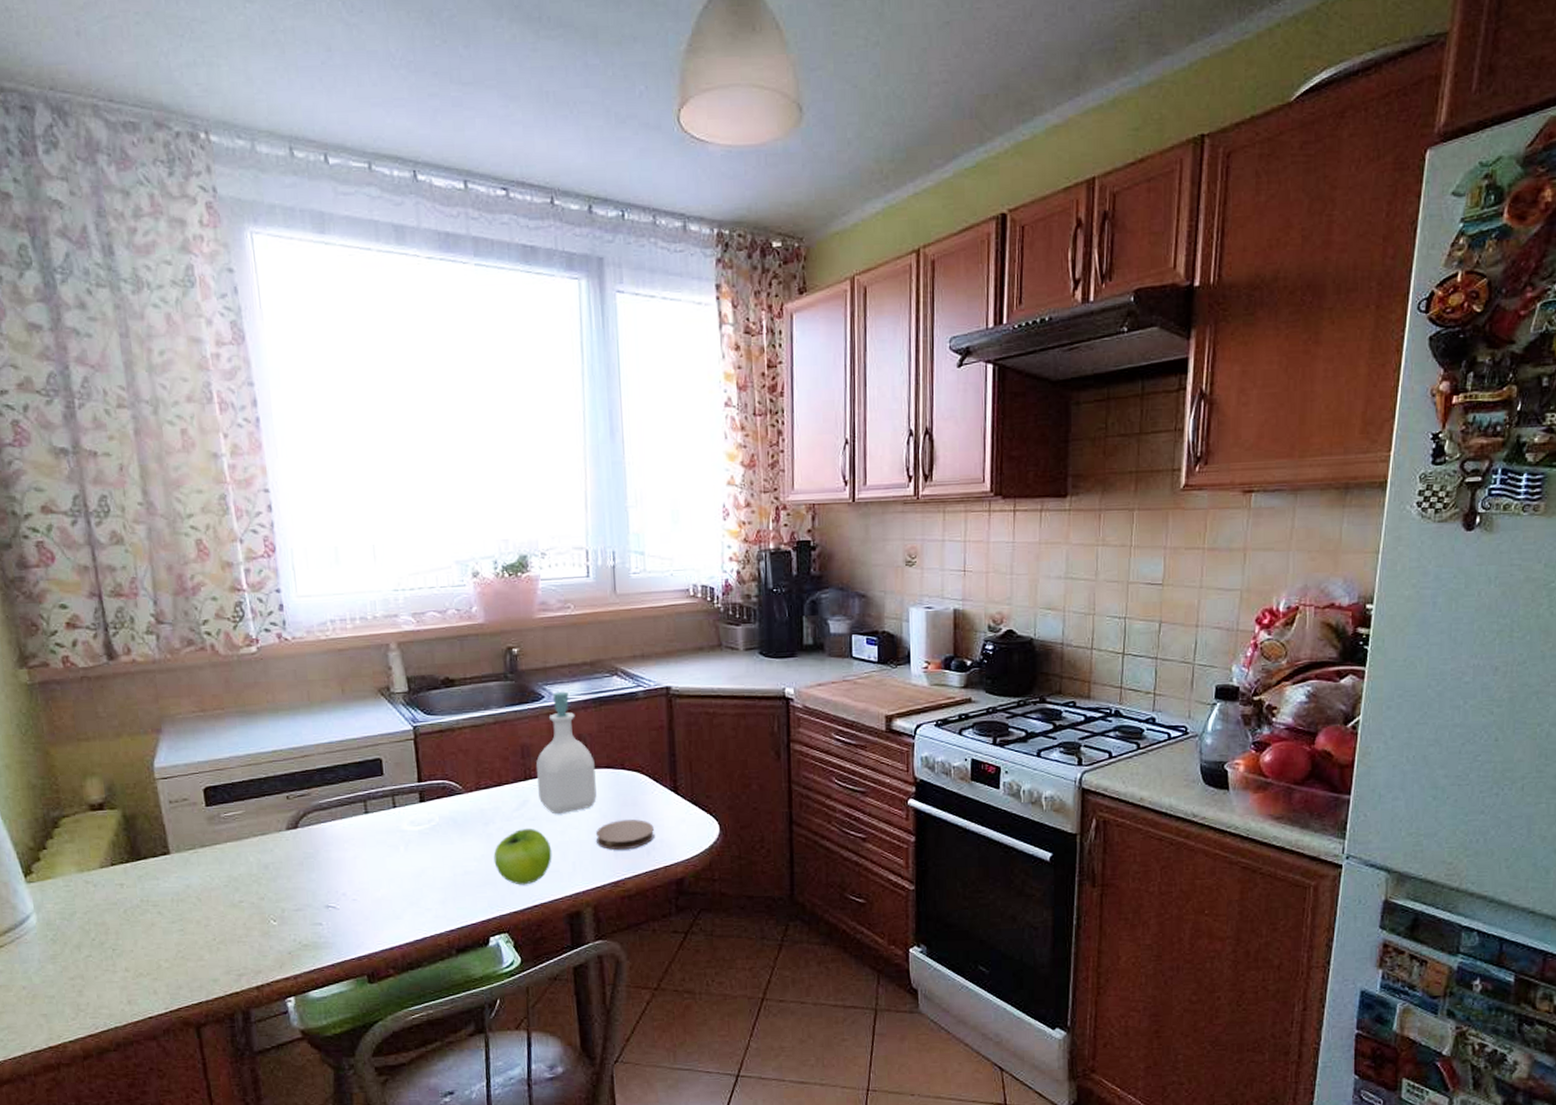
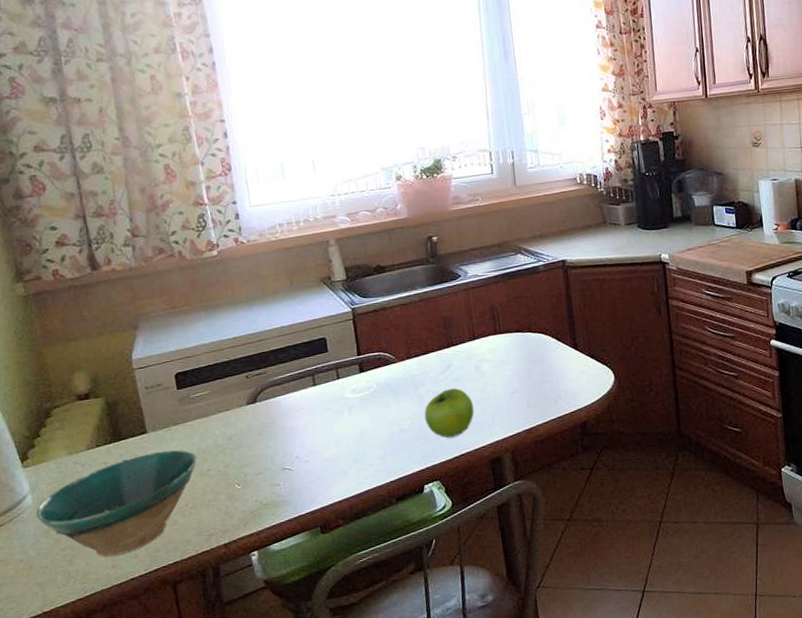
bowl: none [41,875,228,991] -> present [36,450,198,557]
soap bottle: present [535,691,597,815] -> none [456,270,510,375]
coaster: present [595,819,654,851] -> none [509,374,560,402]

